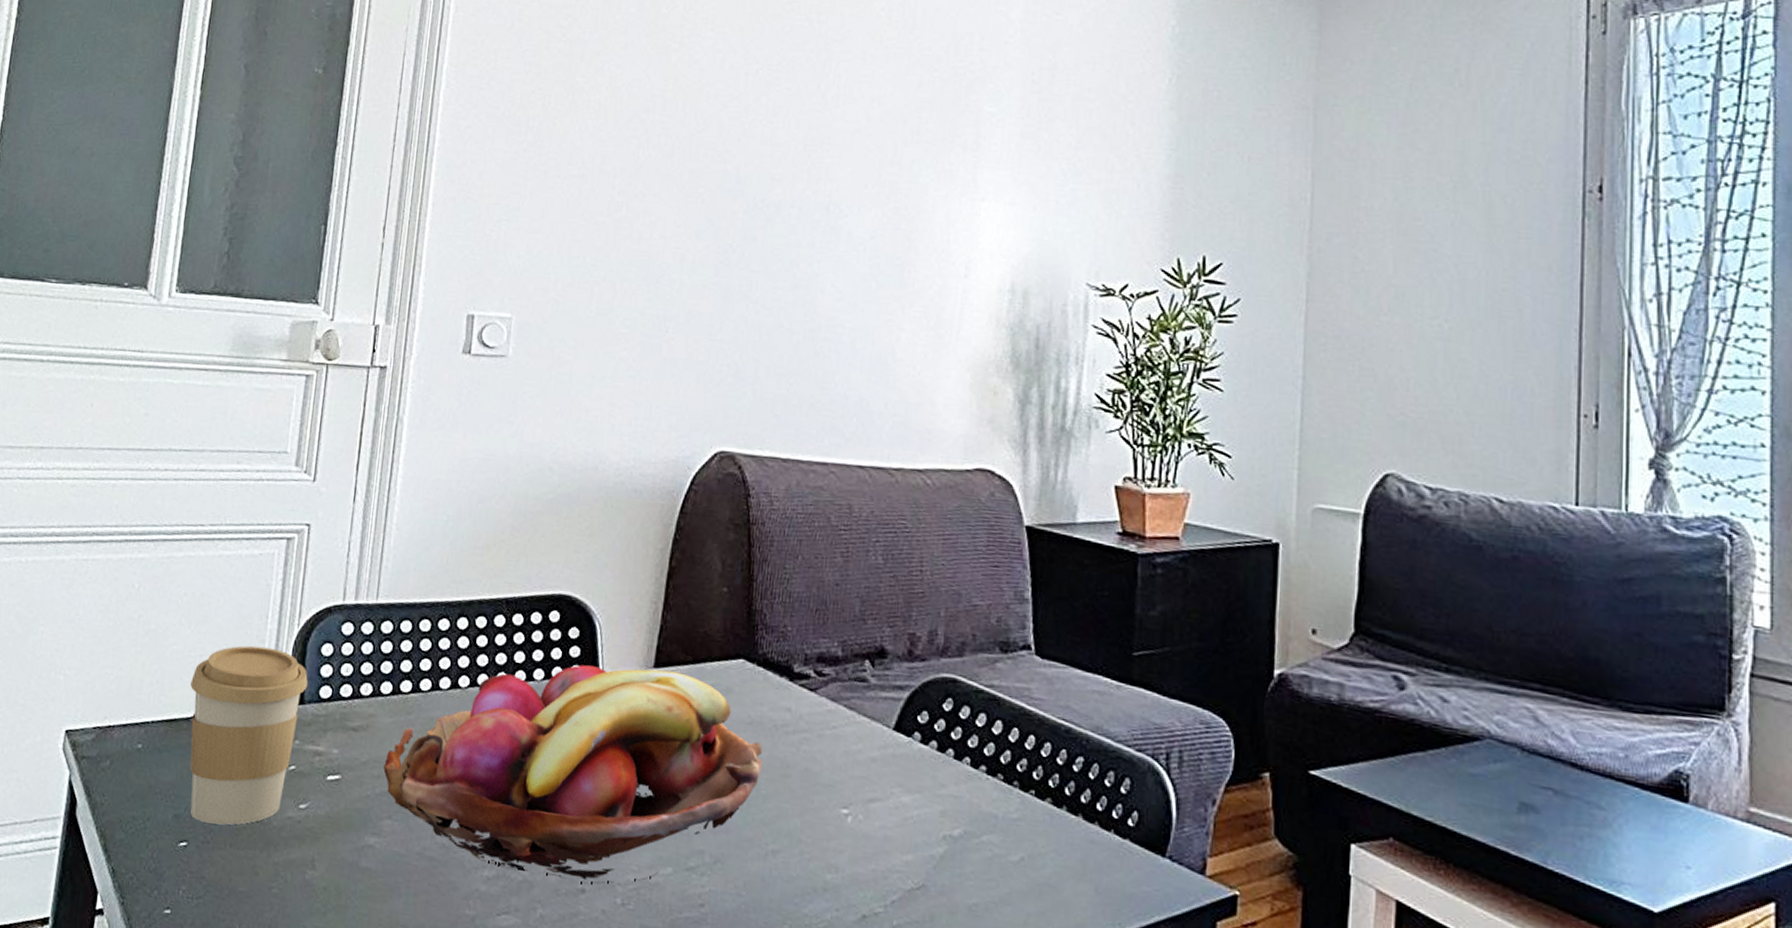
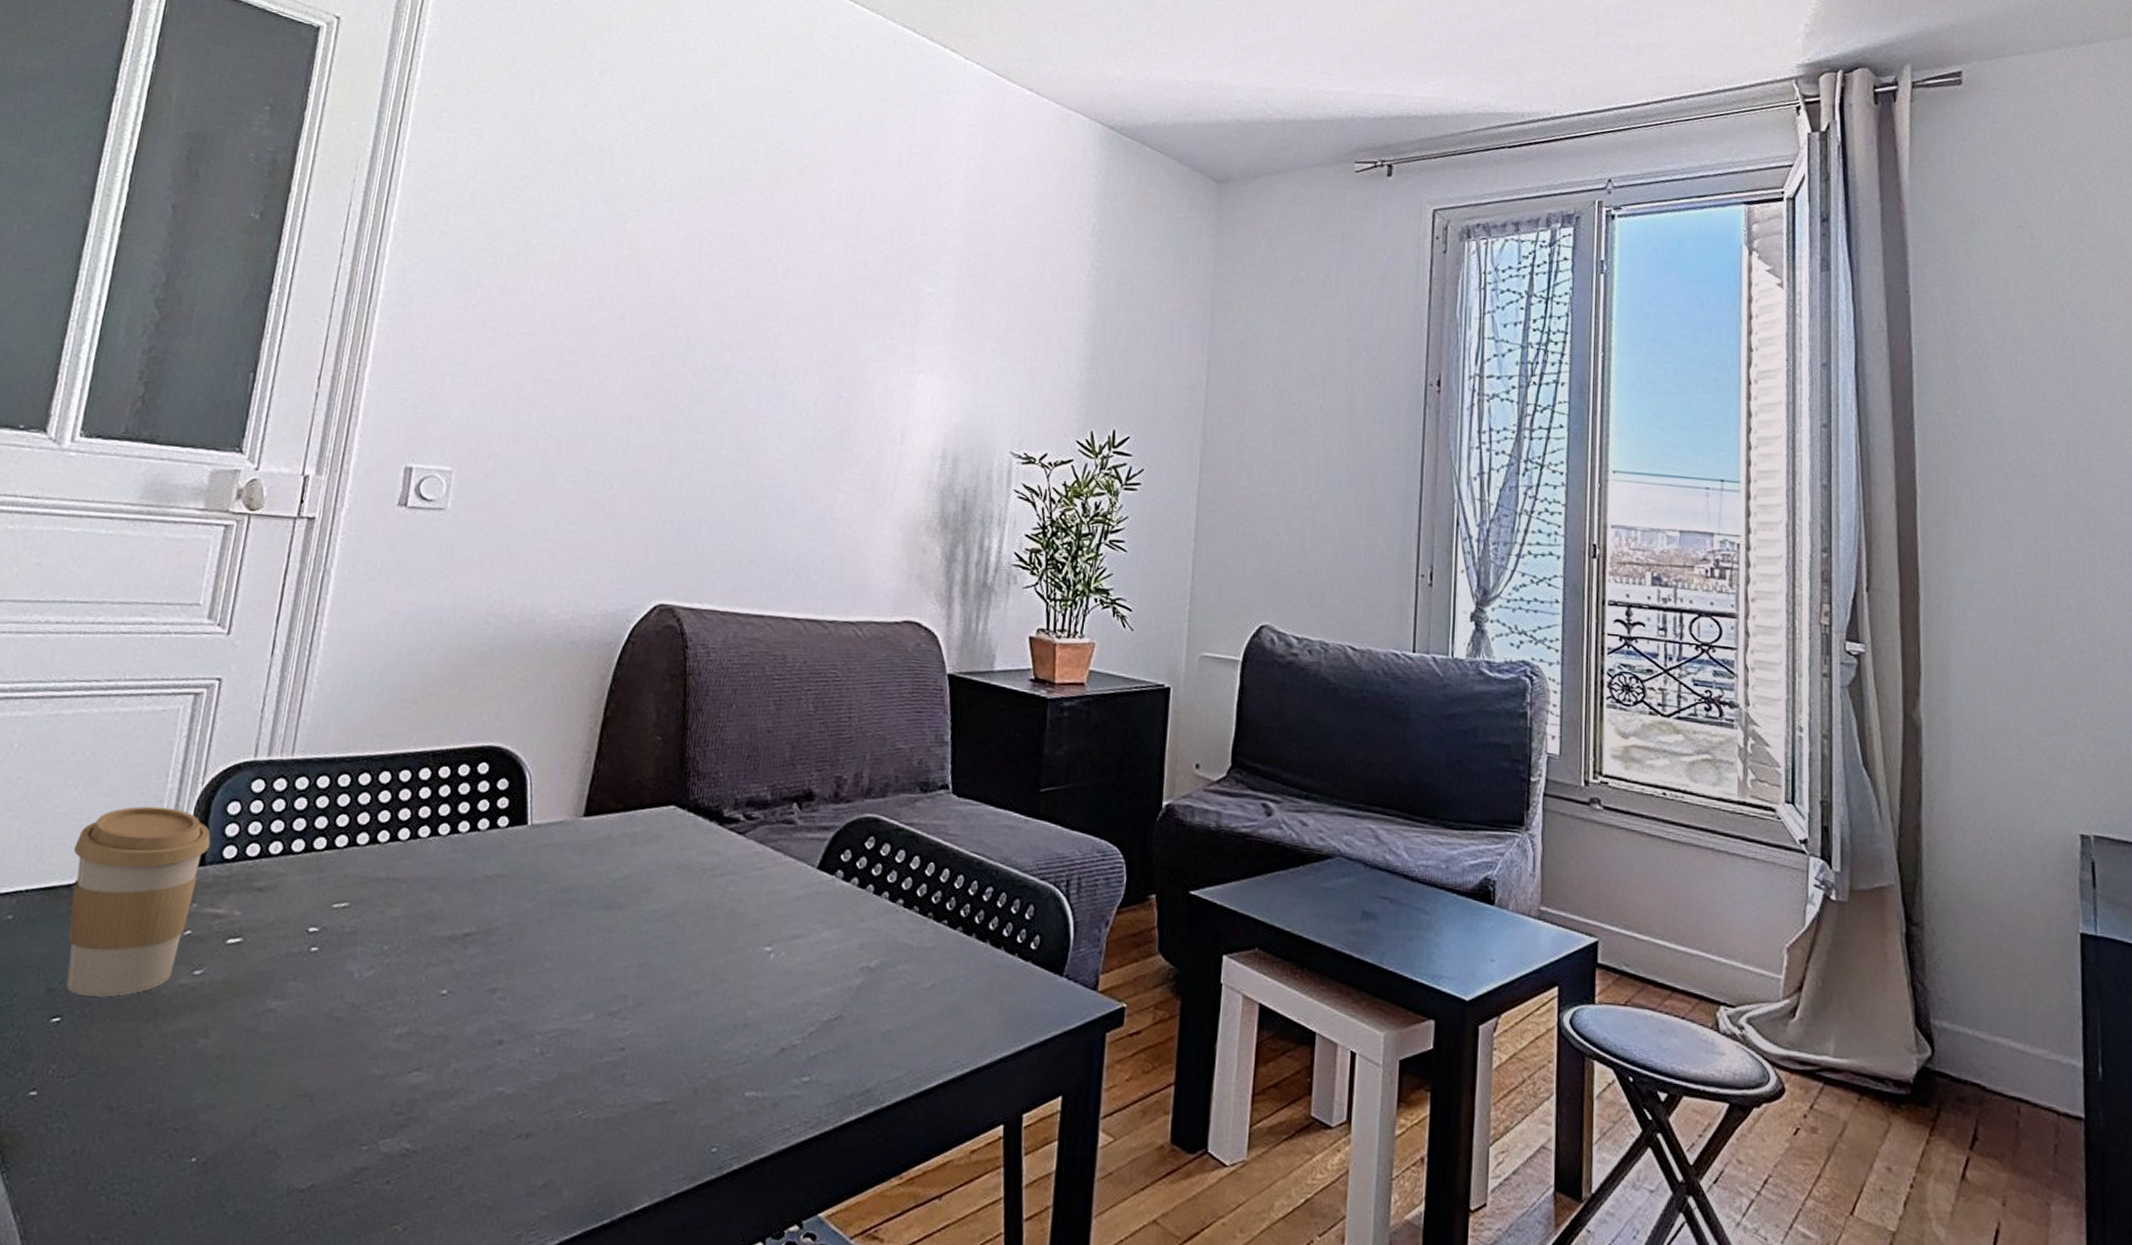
fruit basket: present [383,664,763,884] -> none [291,815,690,1035]

